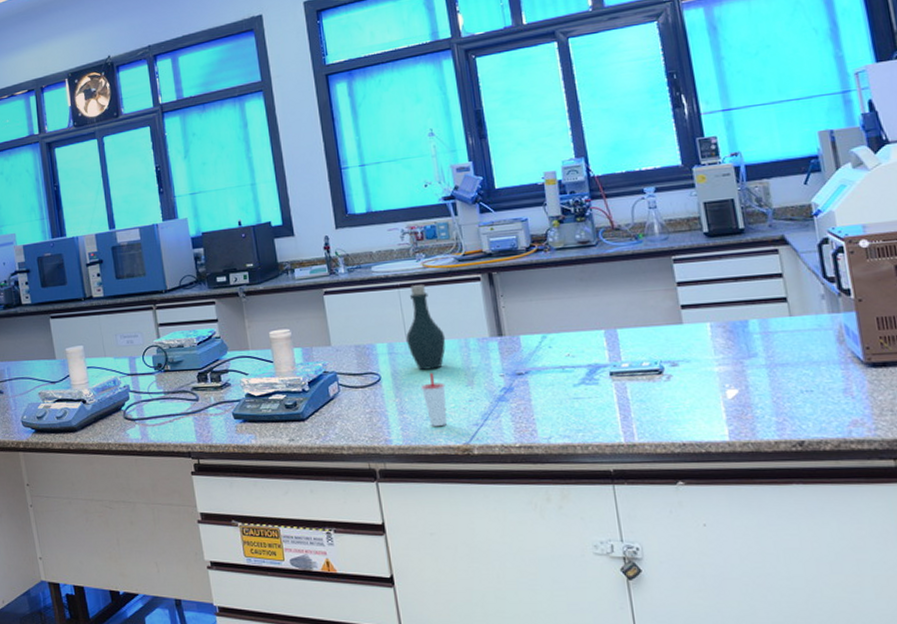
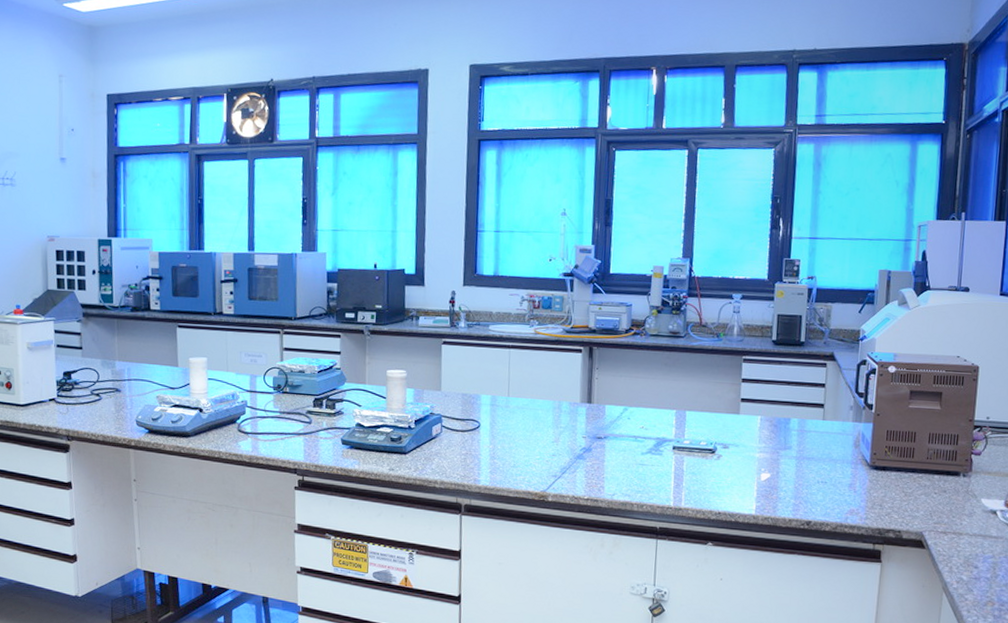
bottle: present [406,285,446,370] -> none [508,348,543,424]
cup: present [421,372,447,427] -> none [514,426,535,474]

